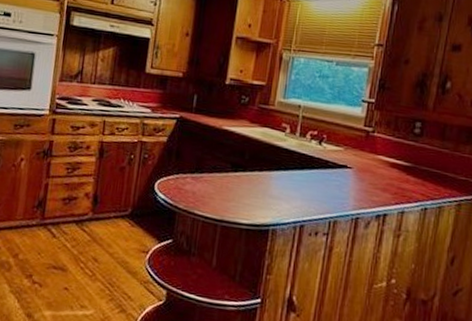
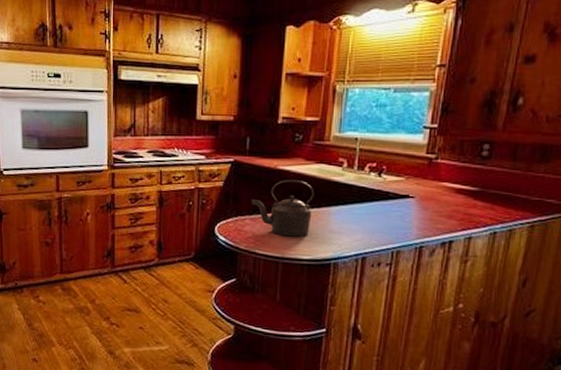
kettle: none [193,140,257,200] -> present [251,180,315,237]

